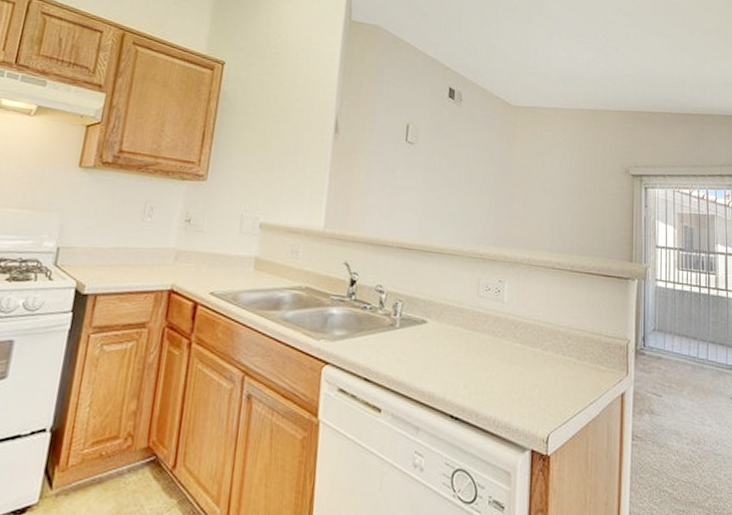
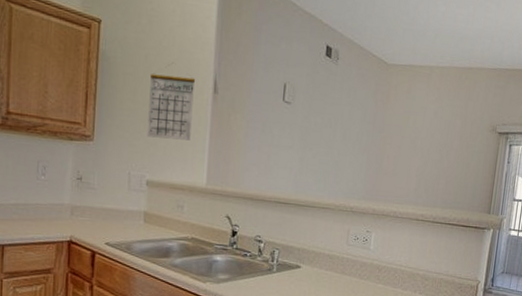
calendar: none [263,102,316,181] -> present [147,62,195,141]

